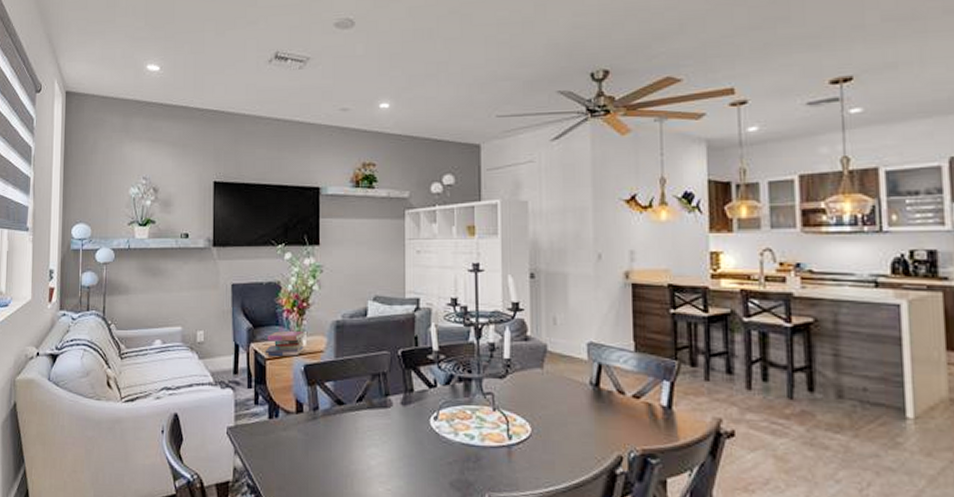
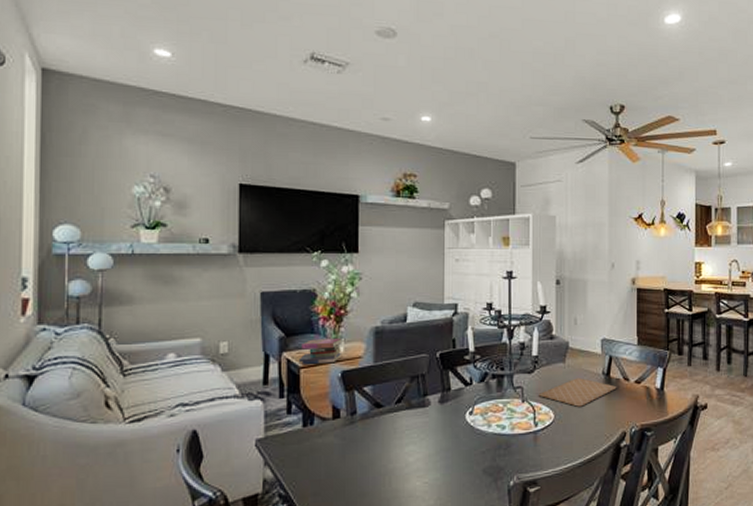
placemat: none [512,387,609,421] -> present [538,378,617,407]

